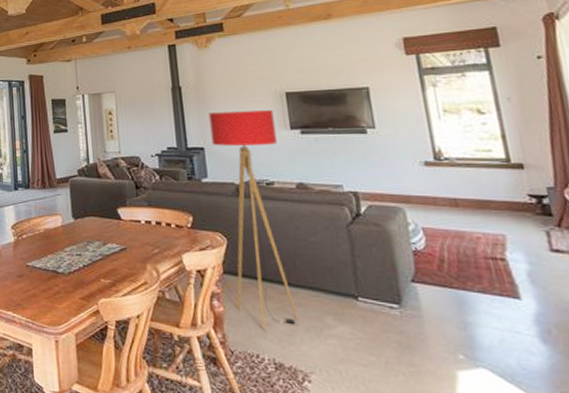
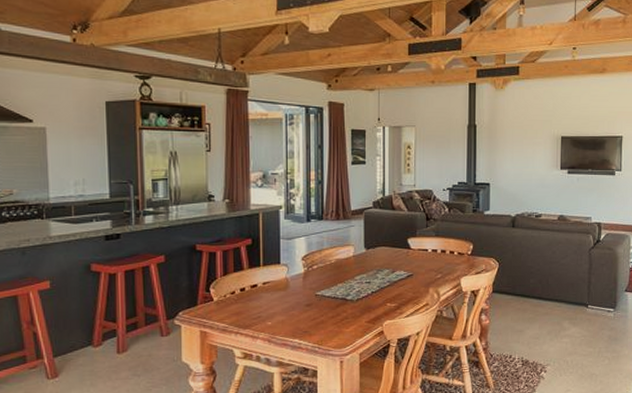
floor lamp: present [208,110,299,330] -> none [496,151,549,336]

